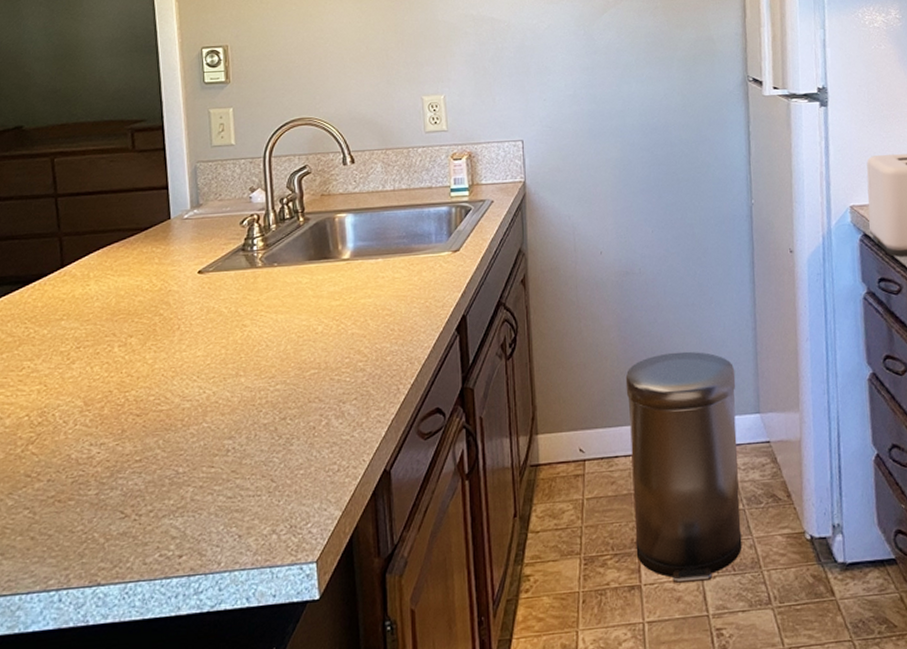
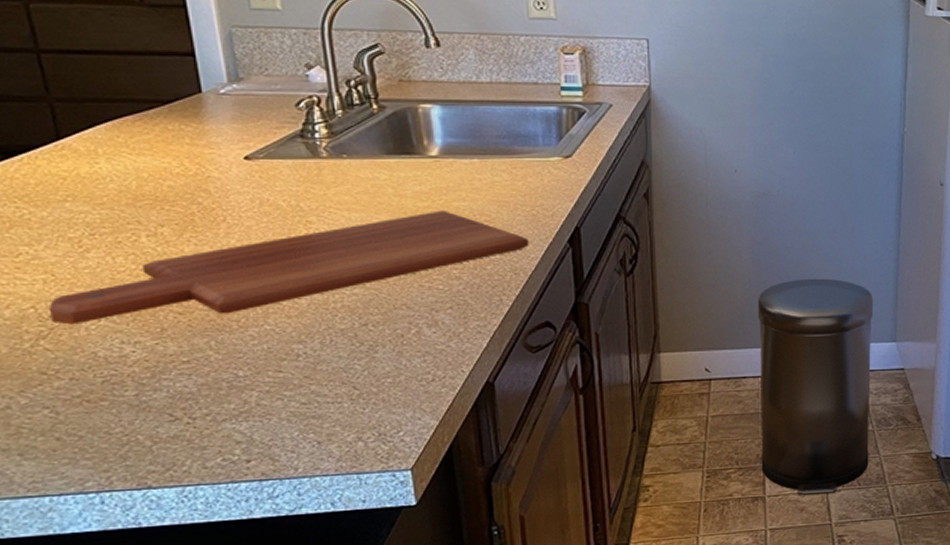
cutting board: none [38,307,423,430] -> present [48,210,529,325]

